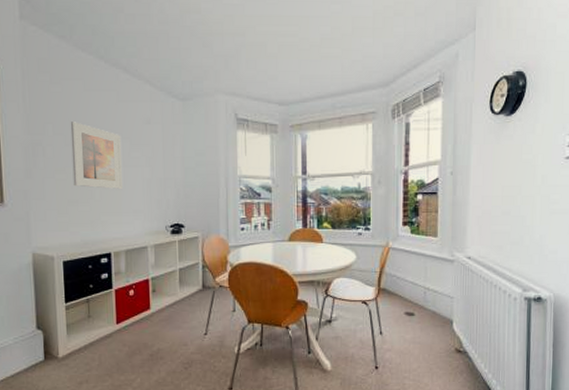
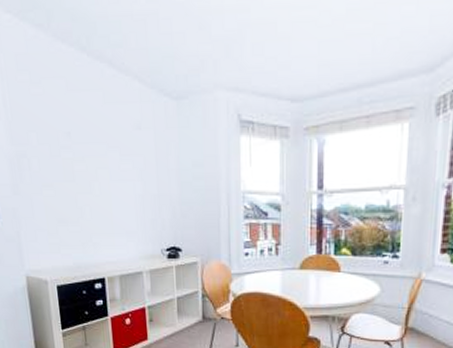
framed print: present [70,122,122,189] -> none [54,129,113,207]

